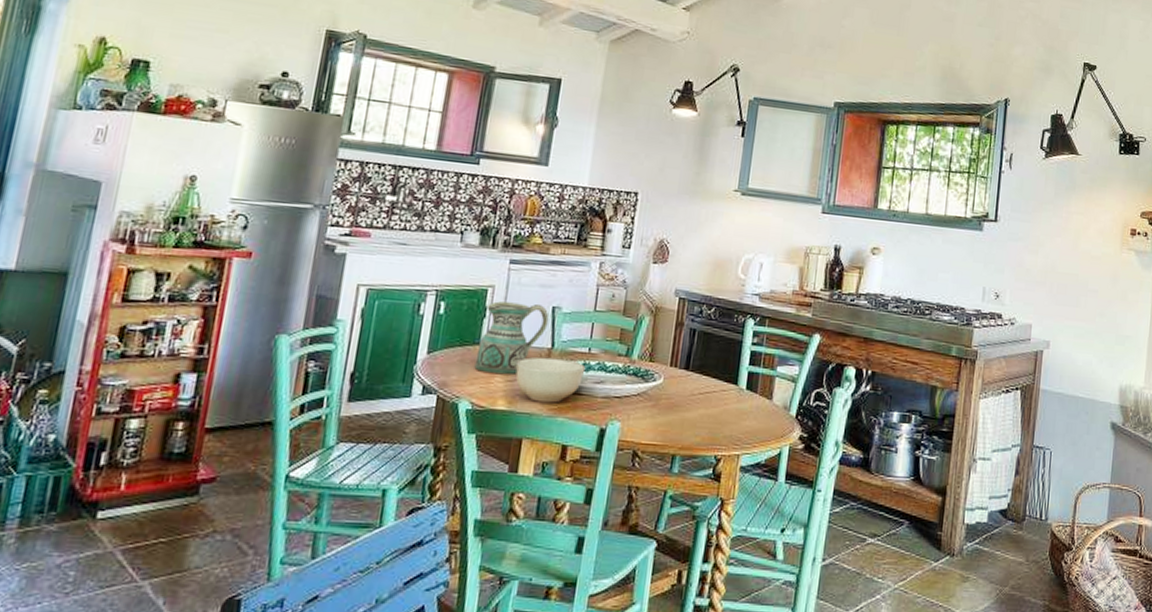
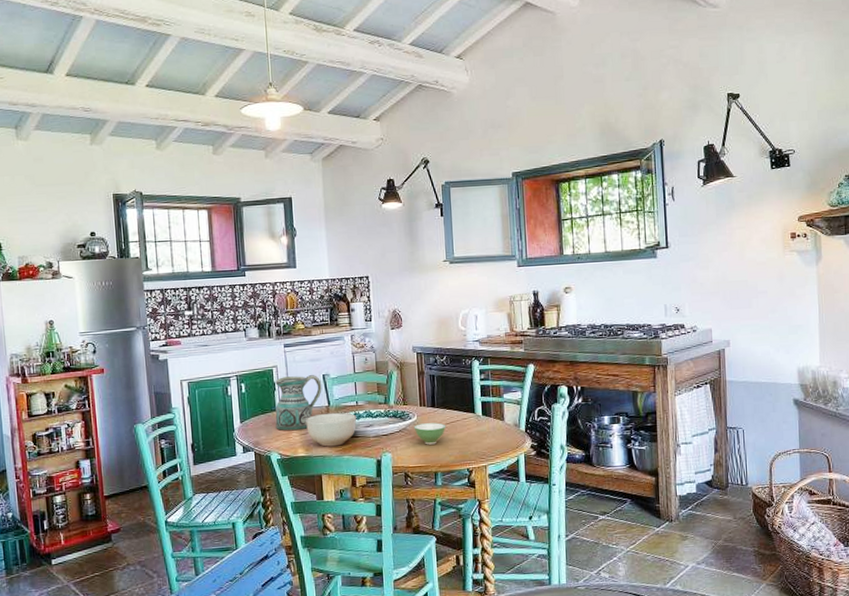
bowl: none [656,389,699,419] -> present [414,423,446,445]

